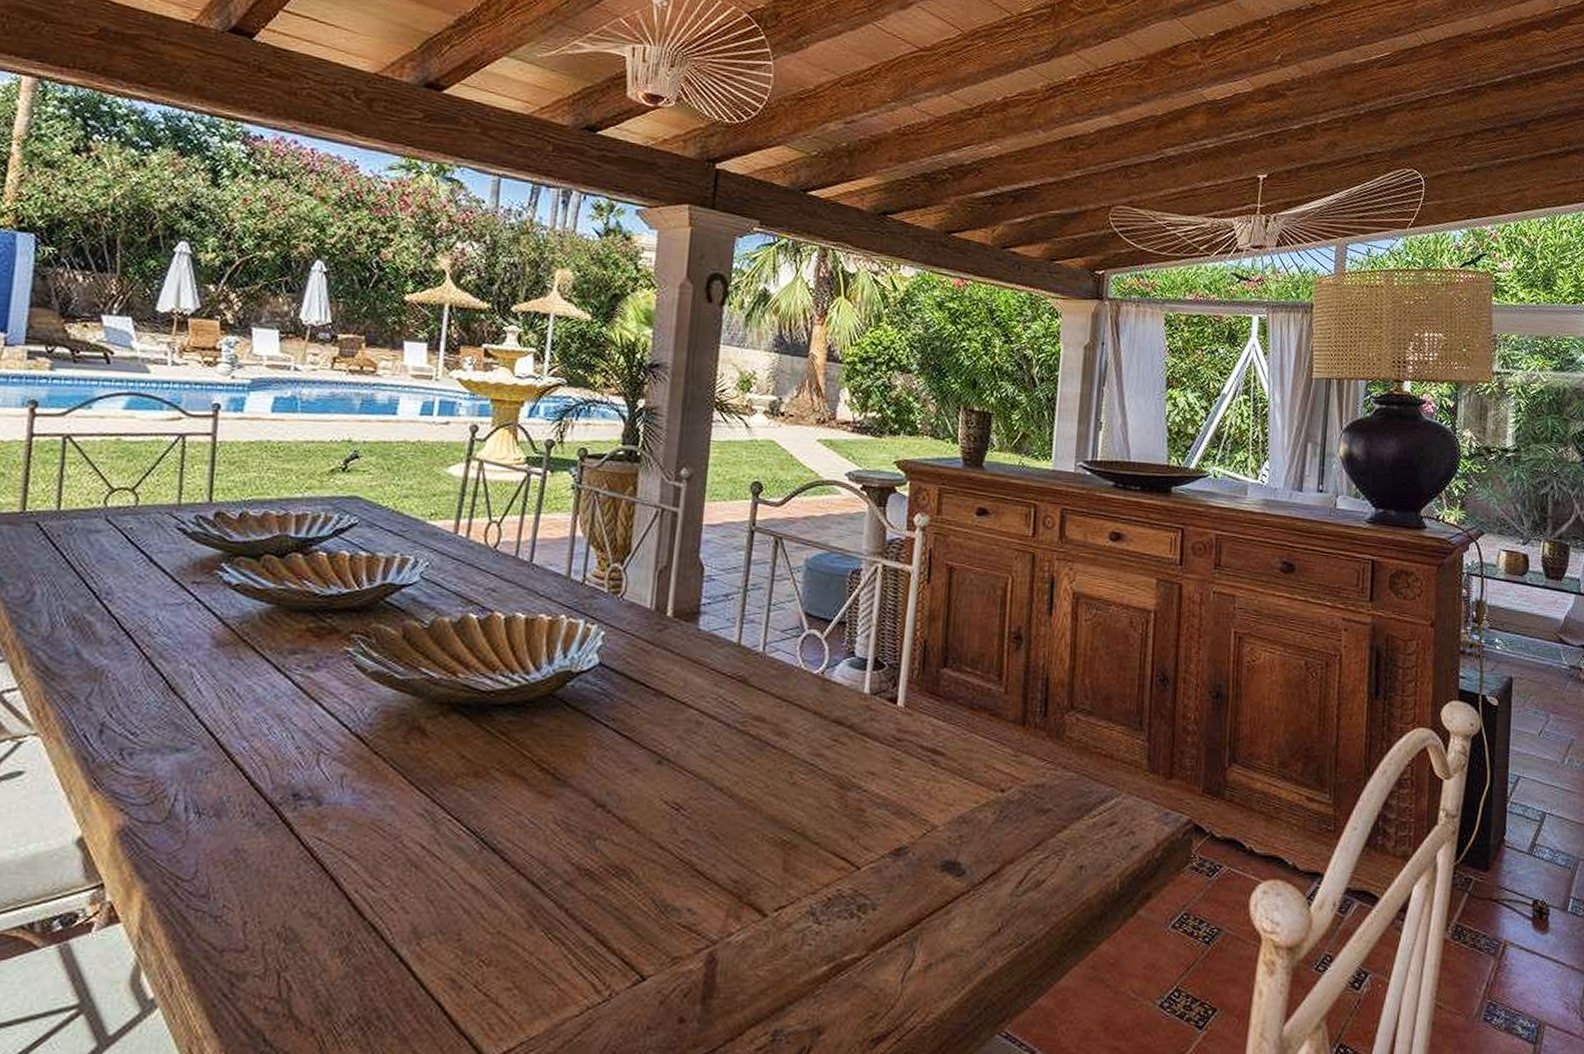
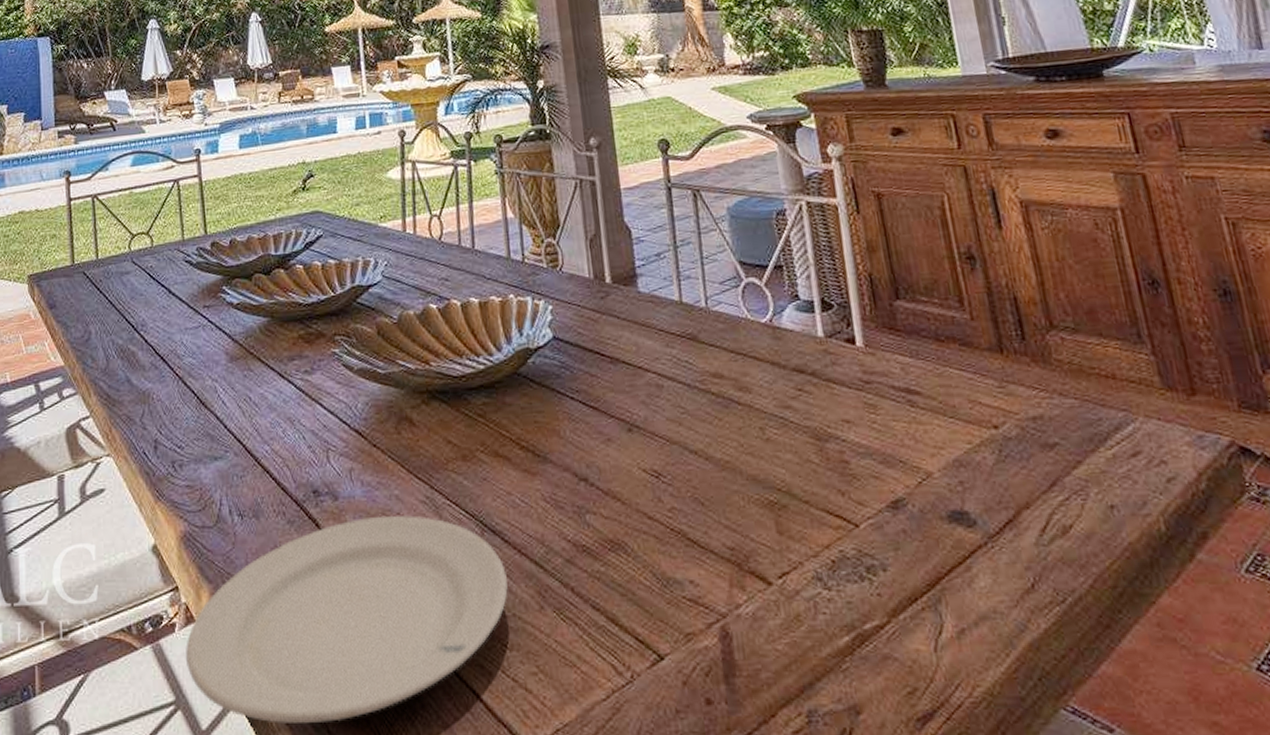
plate: none [100,825,499,1031] -> present [186,515,508,724]

